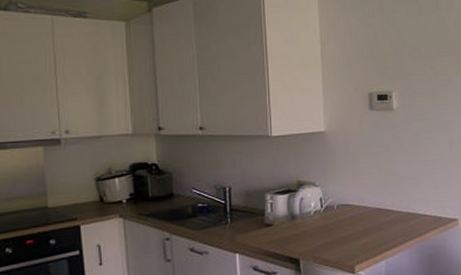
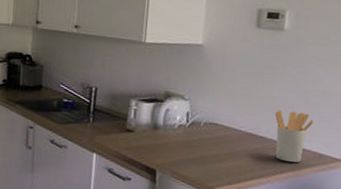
utensil holder: none [396,182,430,229] -> present [274,110,314,163]

